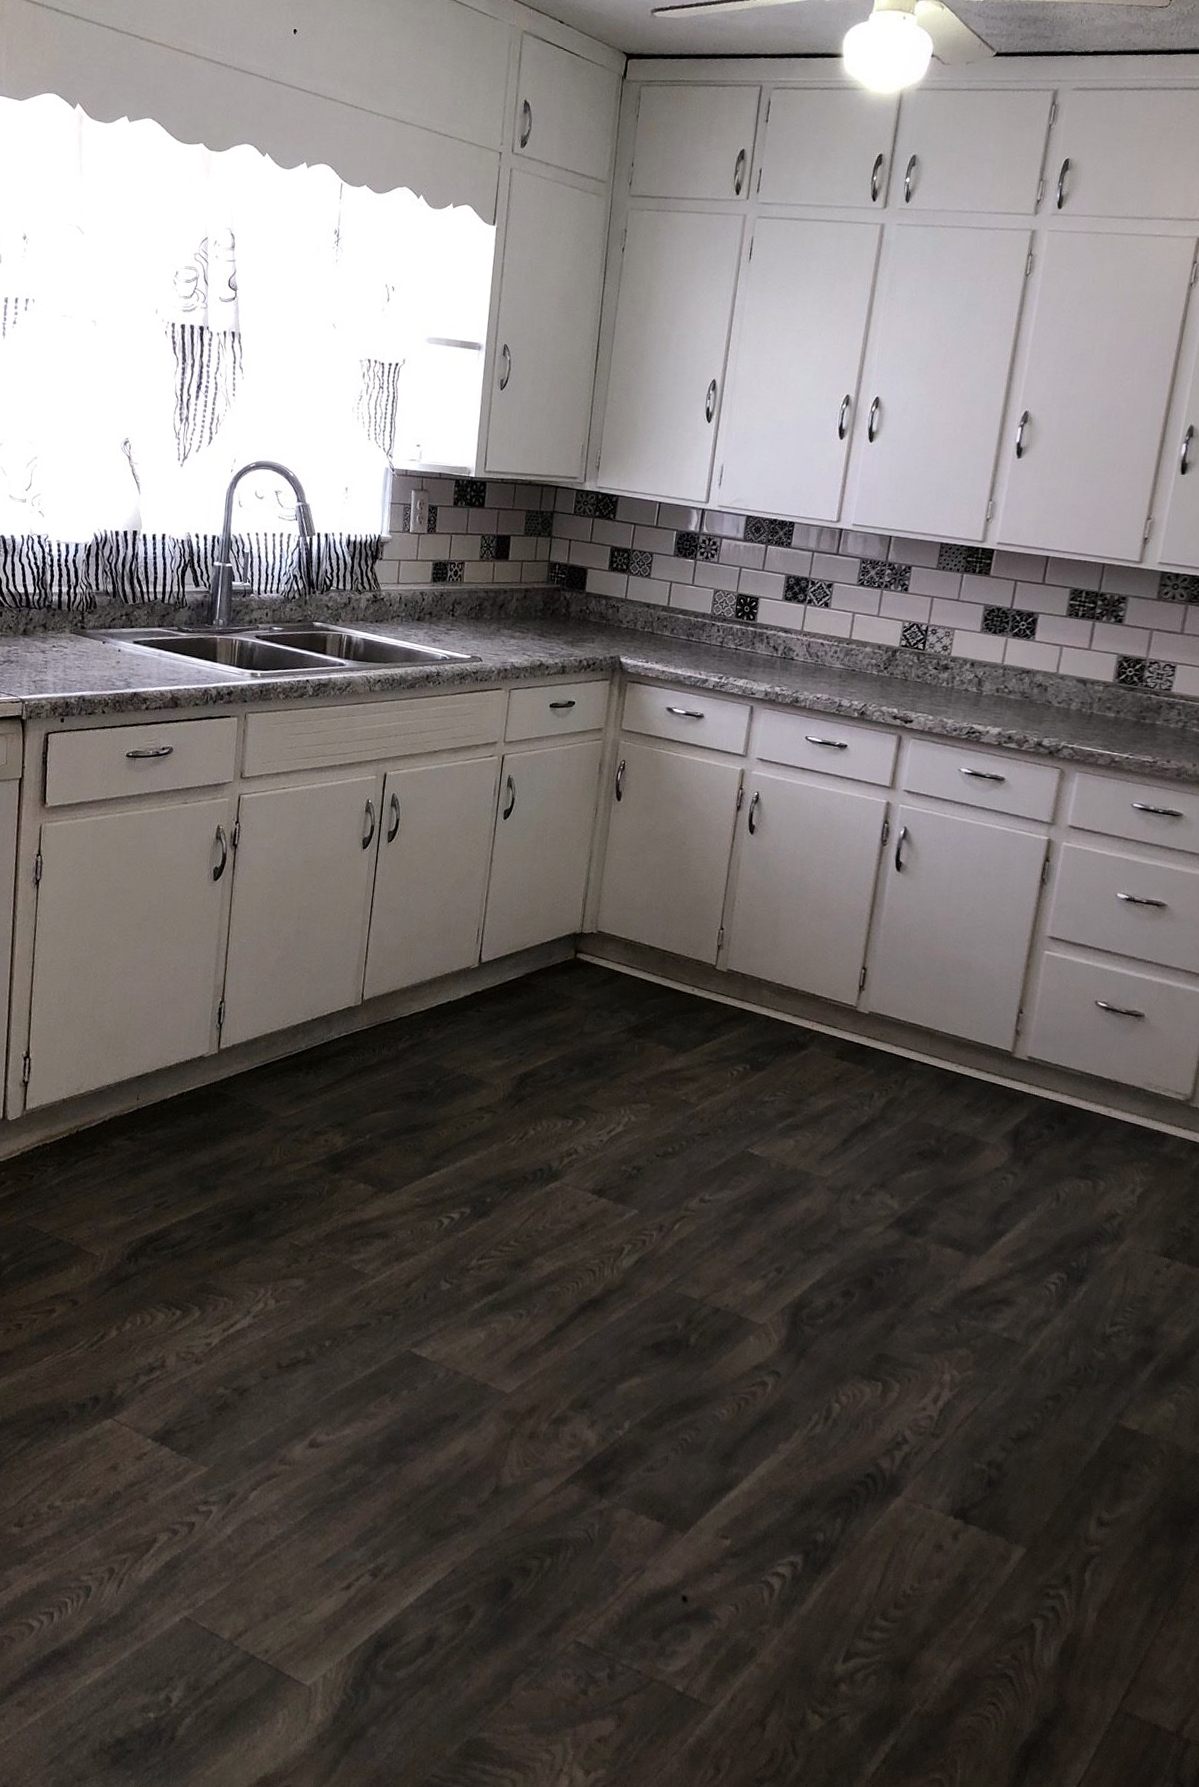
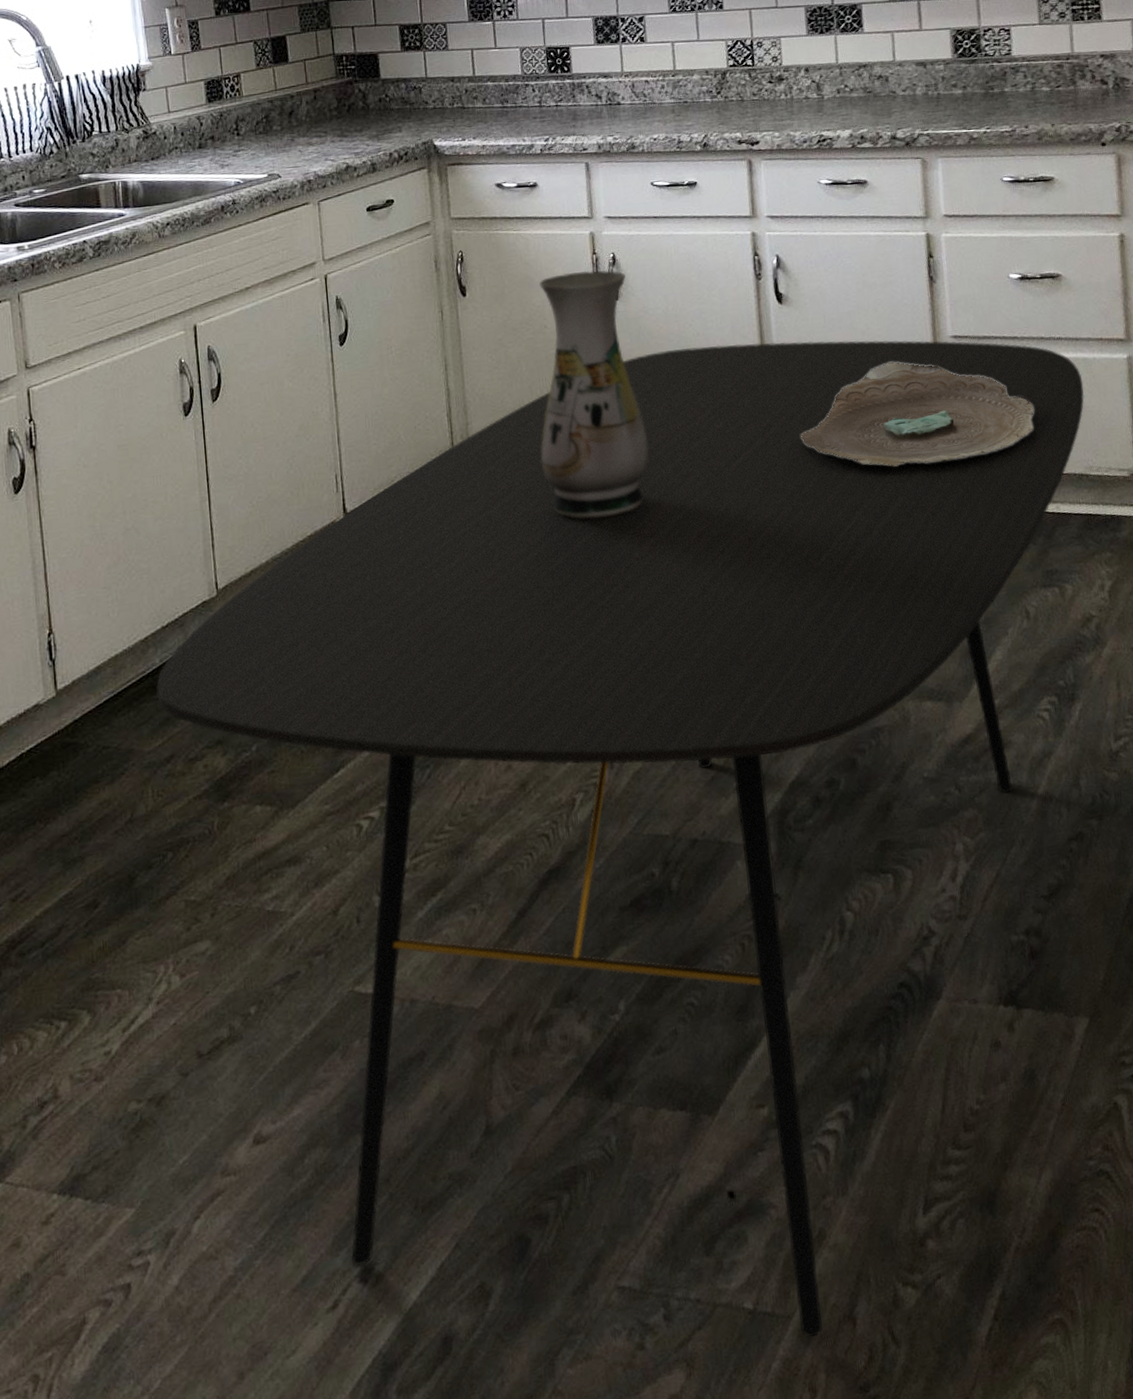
dining table: none [298,887,1163,1729] -> present [156,340,1085,1337]
vase: none [655,800,764,1021] -> present [539,270,649,519]
decorative bowl: none [889,946,1110,1048] -> present [801,362,1034,467]

